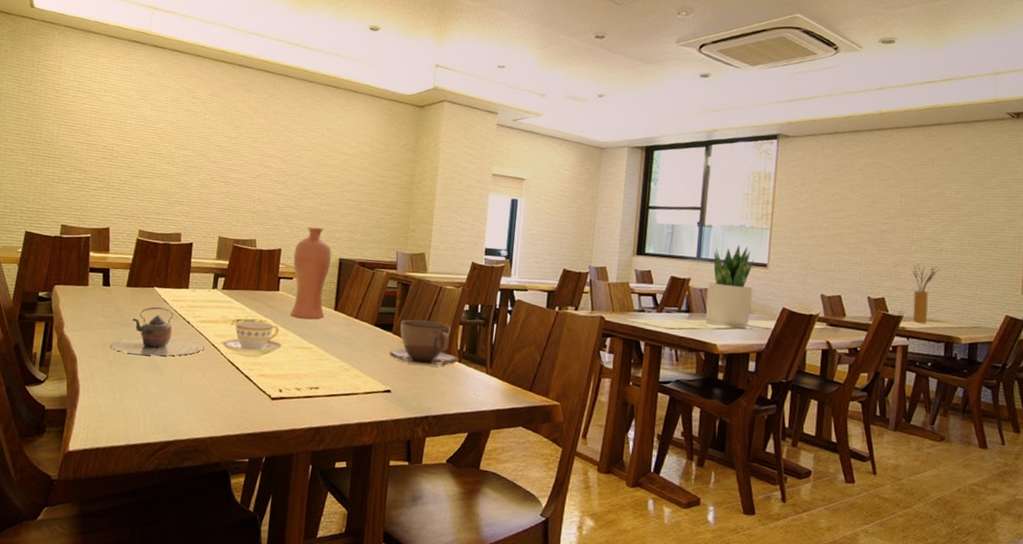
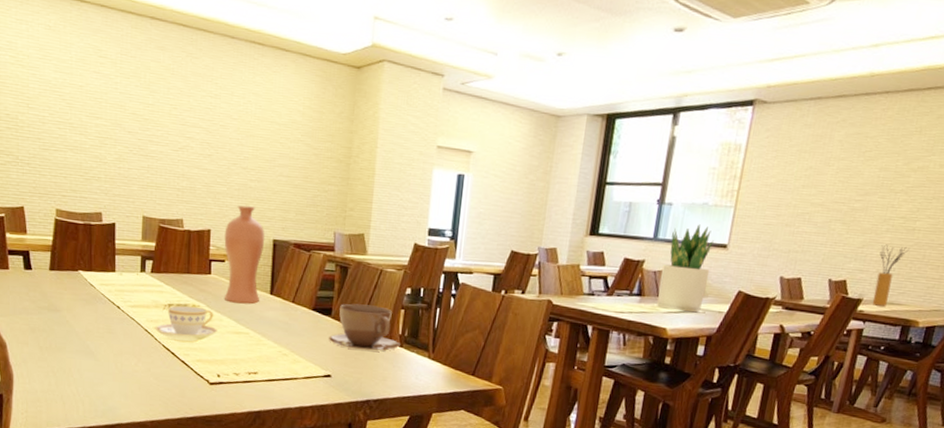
teapot: present [110,306,205,356] -> none [39,290,138,342]

